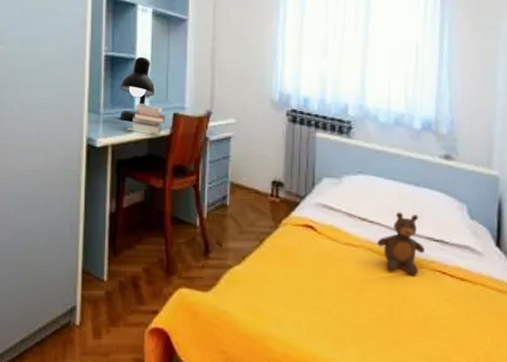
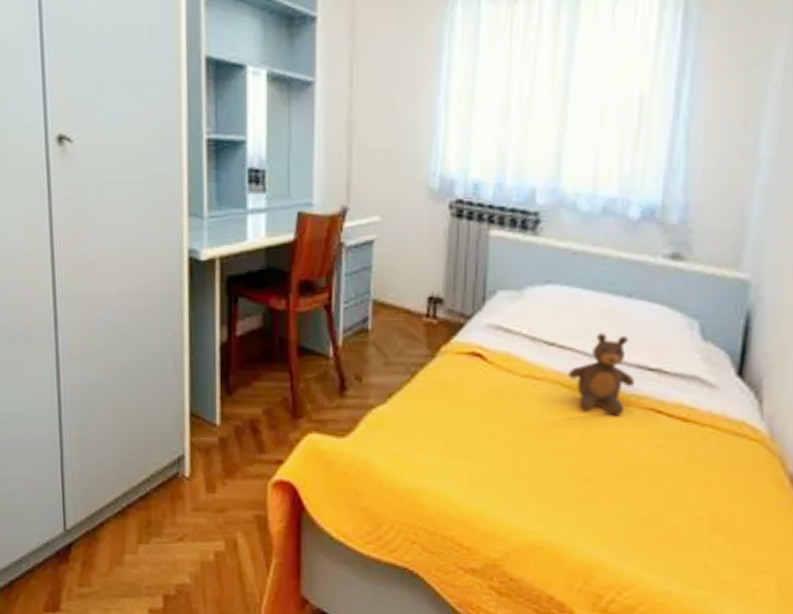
desk lamp: present [119,57,155,122] -> none [228,138,273,226]
books: present [126,104,165,135] -> none [238,201,287,243]

